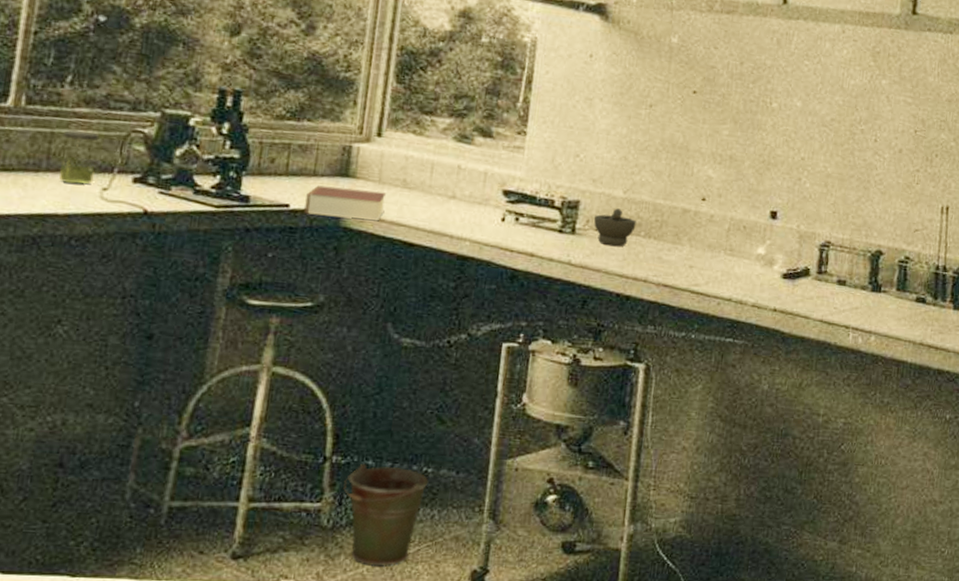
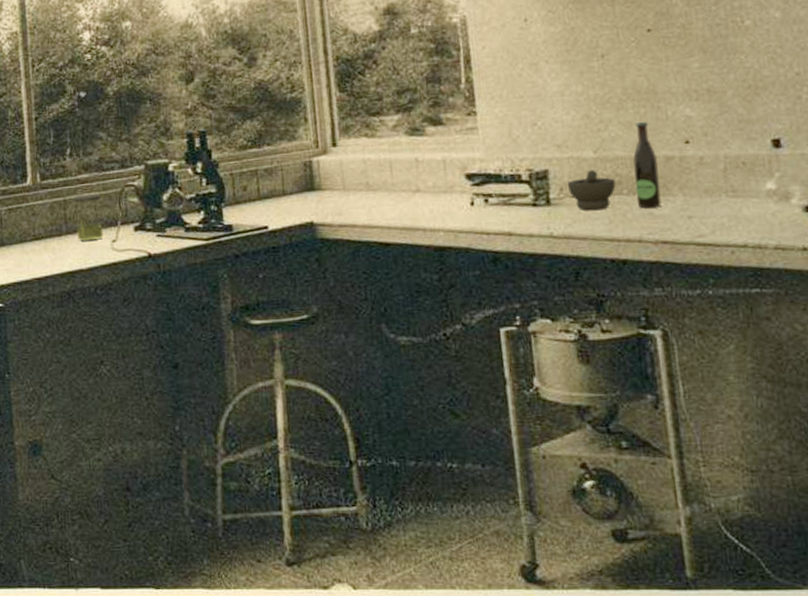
book: present [304,185,387,221] -> none [281,199,355,232]
bucket: present [343,463,429,565] -> none [373,464,456,565]
bottle: none [650,173,676,253] -> present [633,122,662,209]

